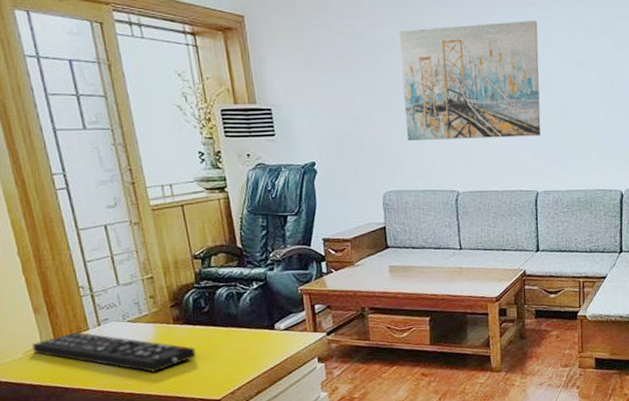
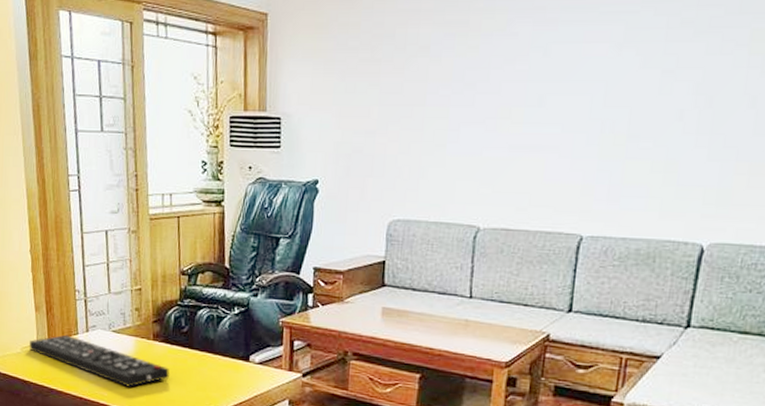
wall art: present [398,21,541,140] -> none [426,15,616,165]

